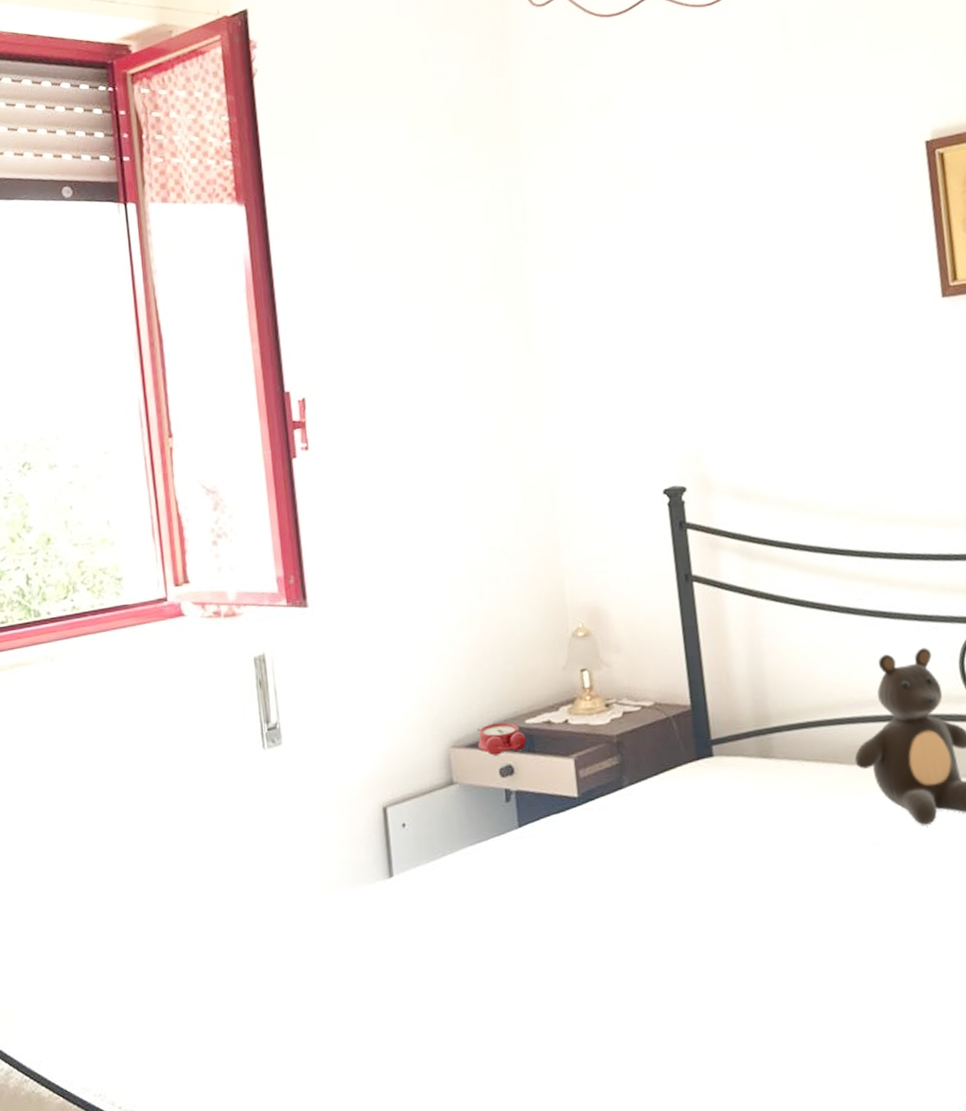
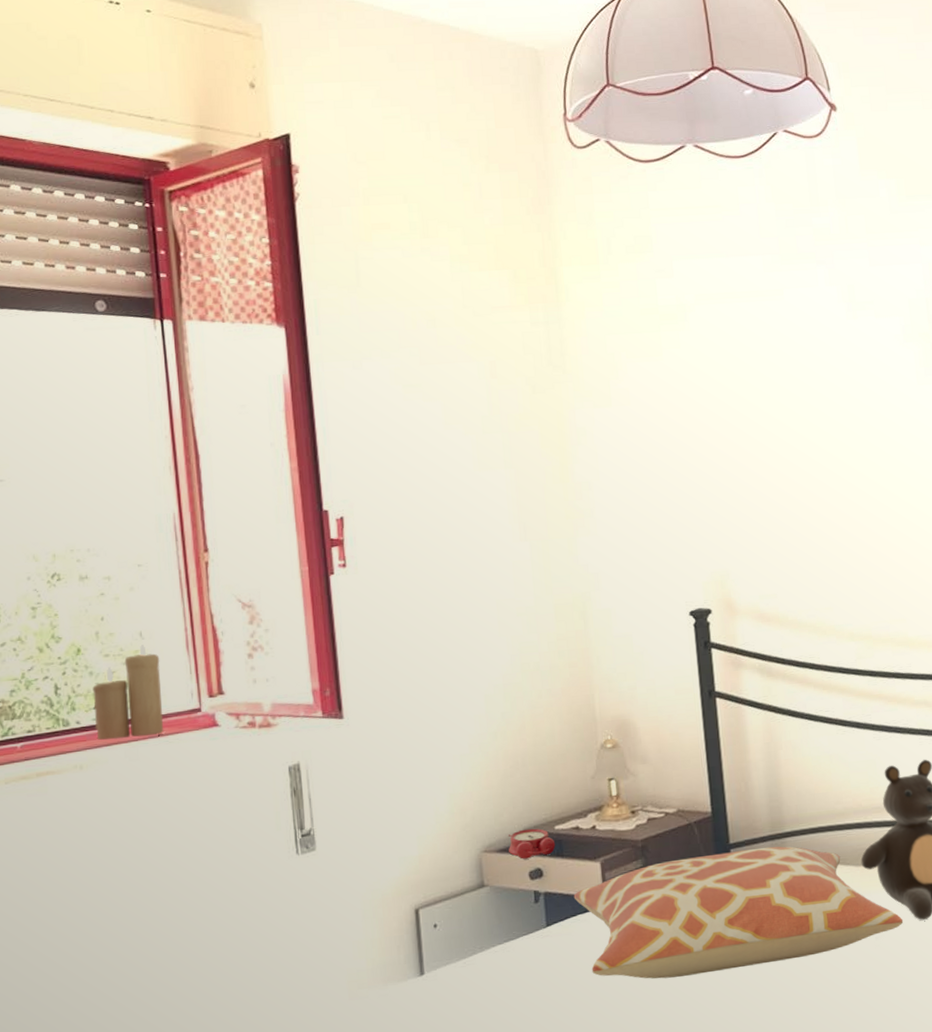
candle: none [62,532,132,632] -> present [92,643,164,741]
pillow: none [546,742,904,886] -> present [573,846,904,979]

